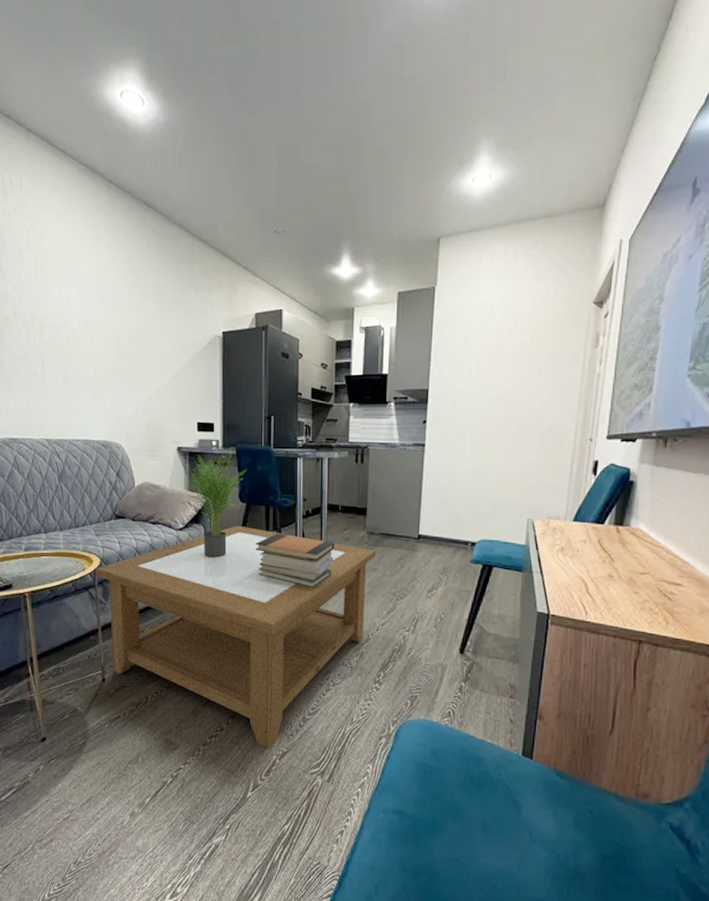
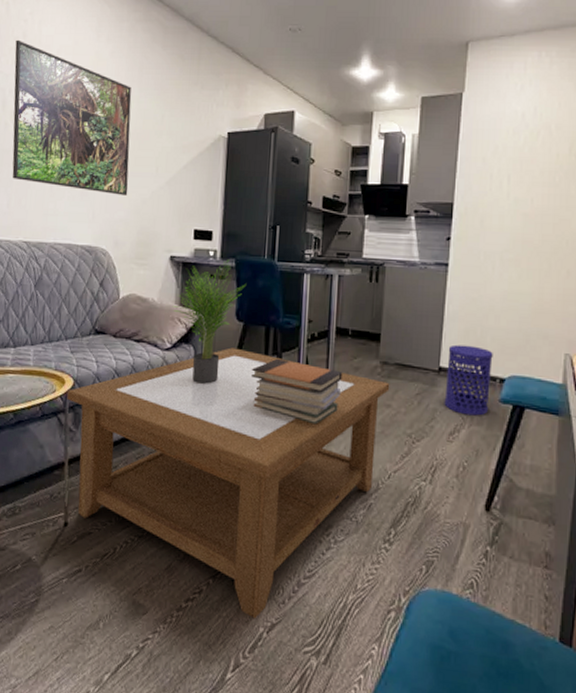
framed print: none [20,250,135,394] -> present [12,39,132,196]
waste bin: none [423,515,465,575] -> present [444,344,493,416]

